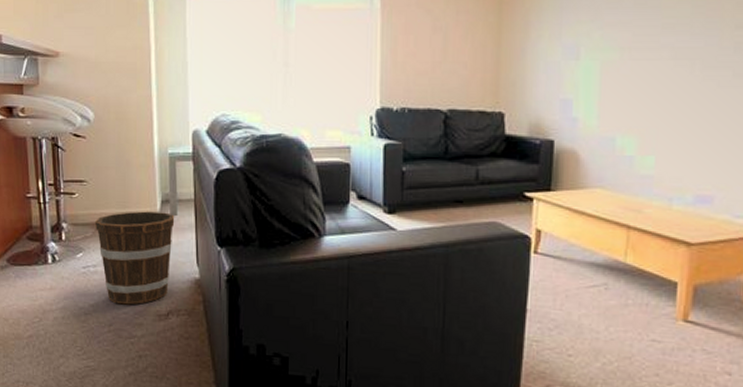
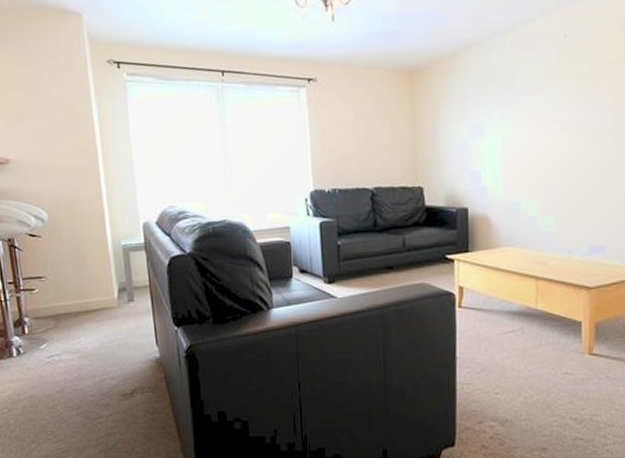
bucket: present [96,211,175,305] -> none [57,299,133,388]

